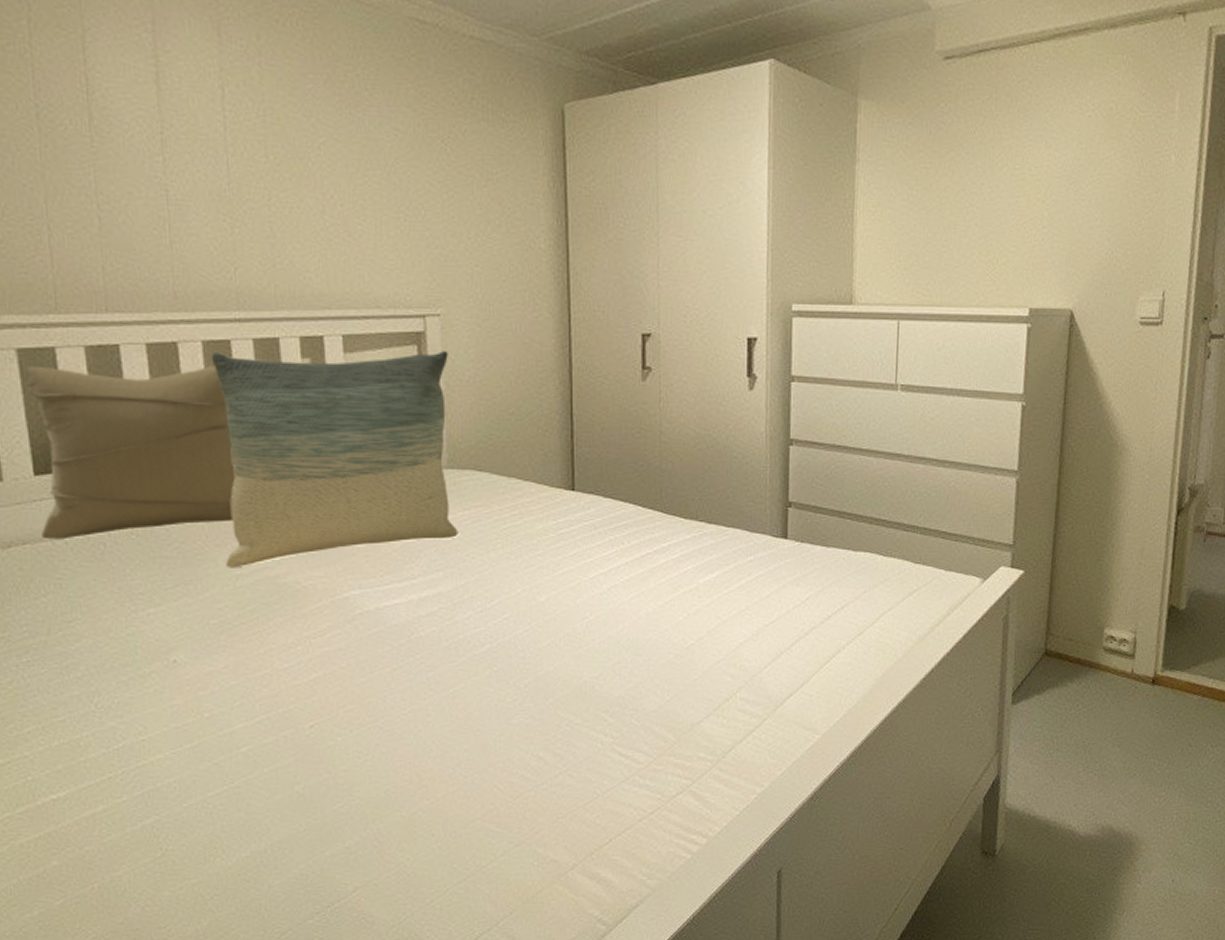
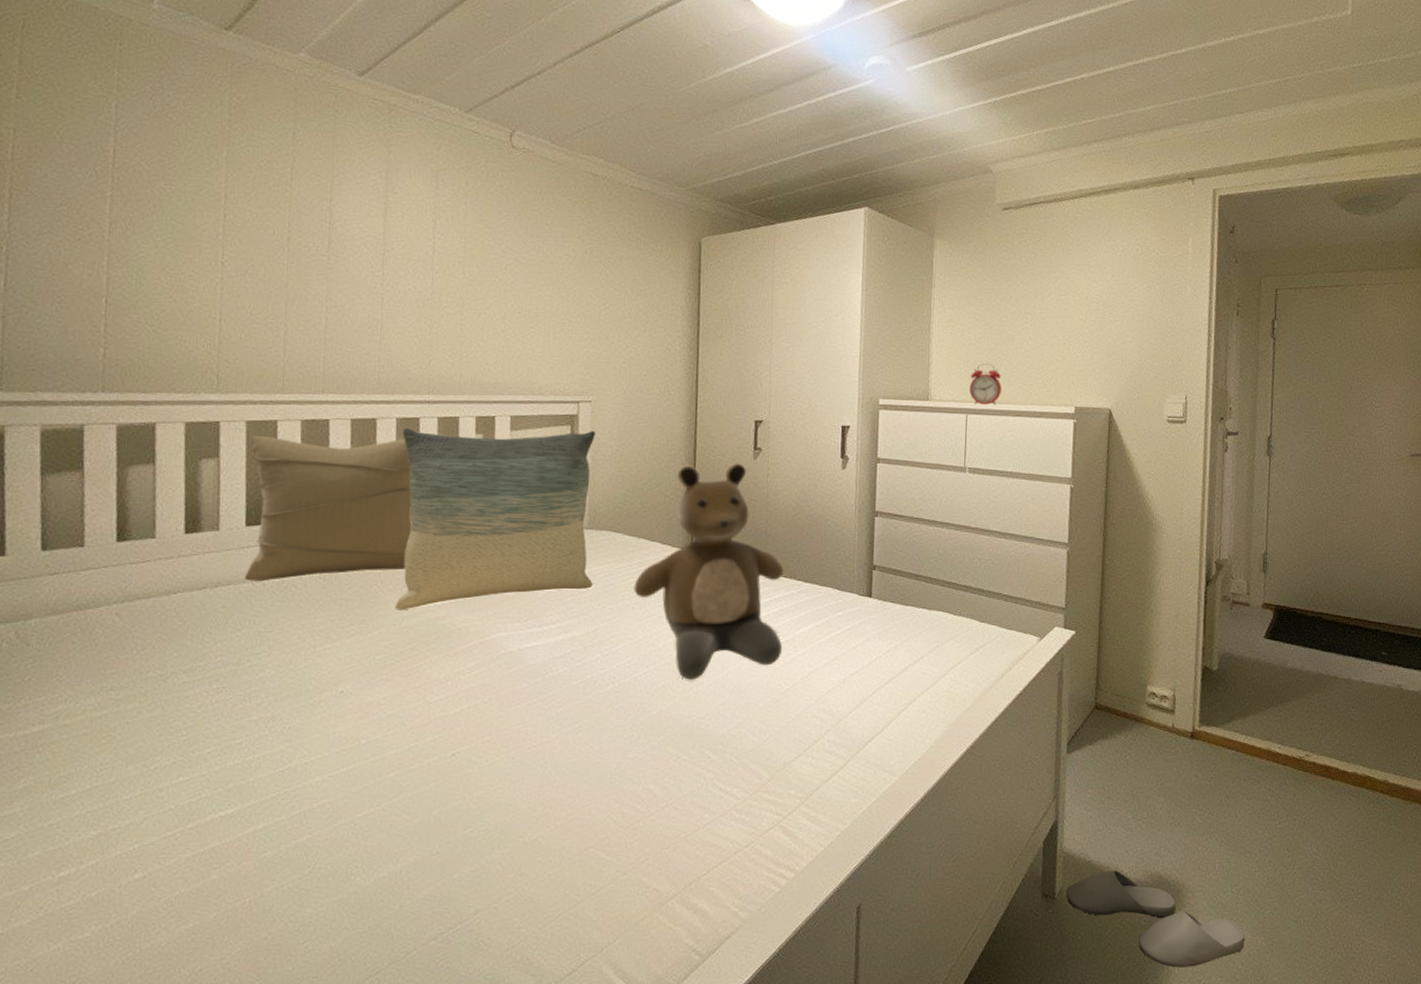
bear: none [507,386,684,637] -> present [633,463,784,680]
alarm clock: none [901,257,941,309] -> present [969,363,1002,405]
slippers: none [1007,825,1201,921] -> present [1066,870,1245,968]

